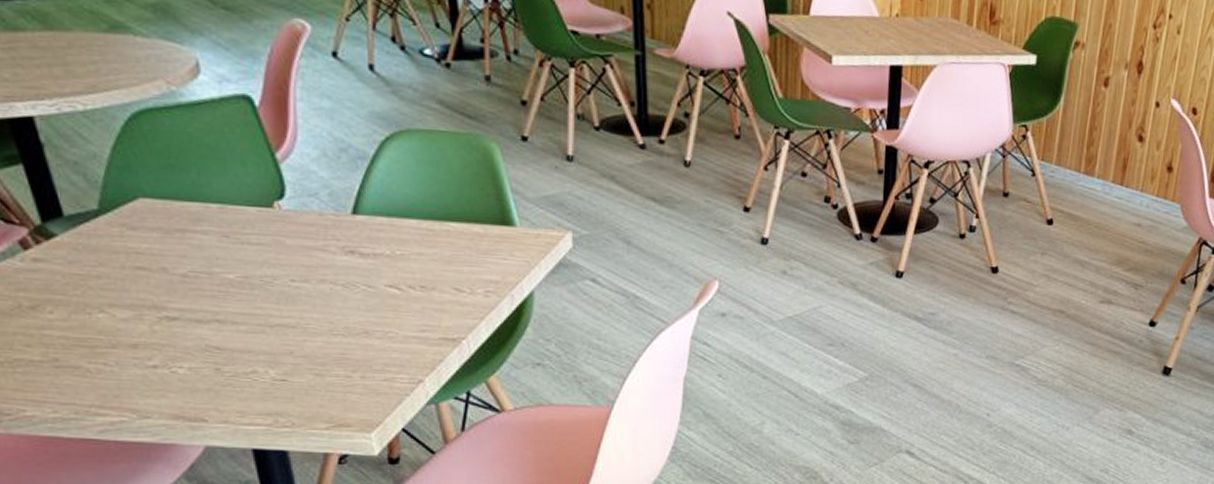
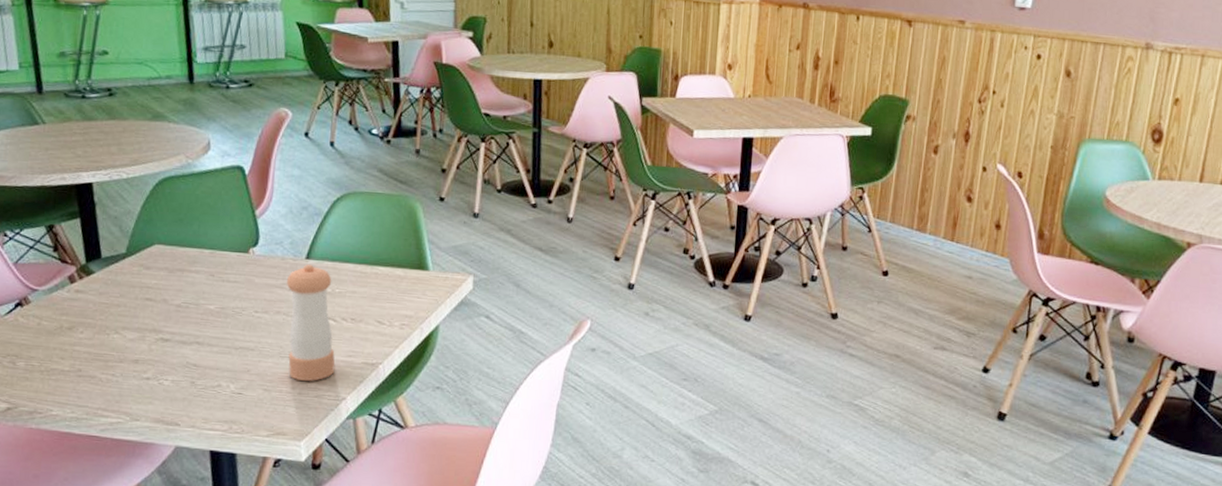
pepper shaker: none [328,221,406,362] -> present [286,265,335,381]

